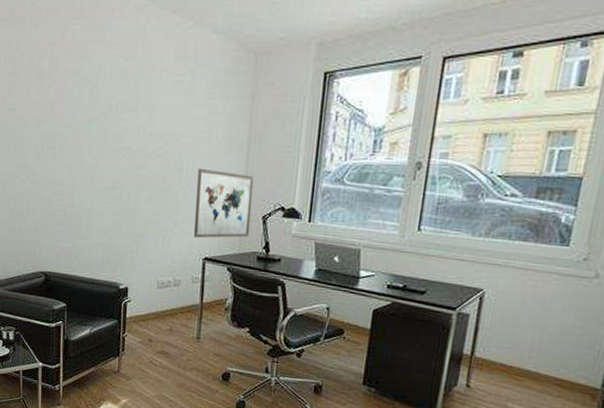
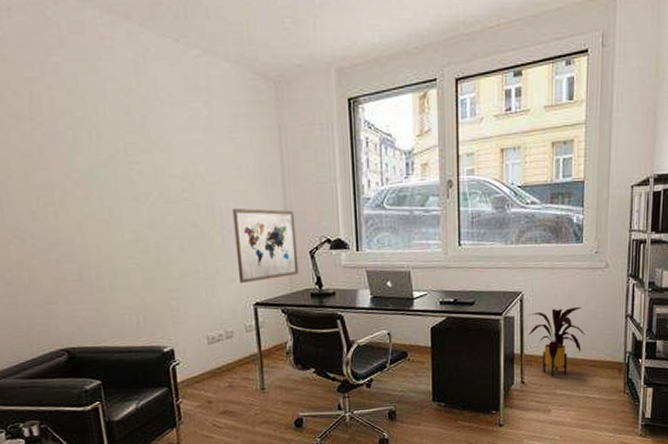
house plant: none [484,312,556,389] -> present [528,306,586,376]

